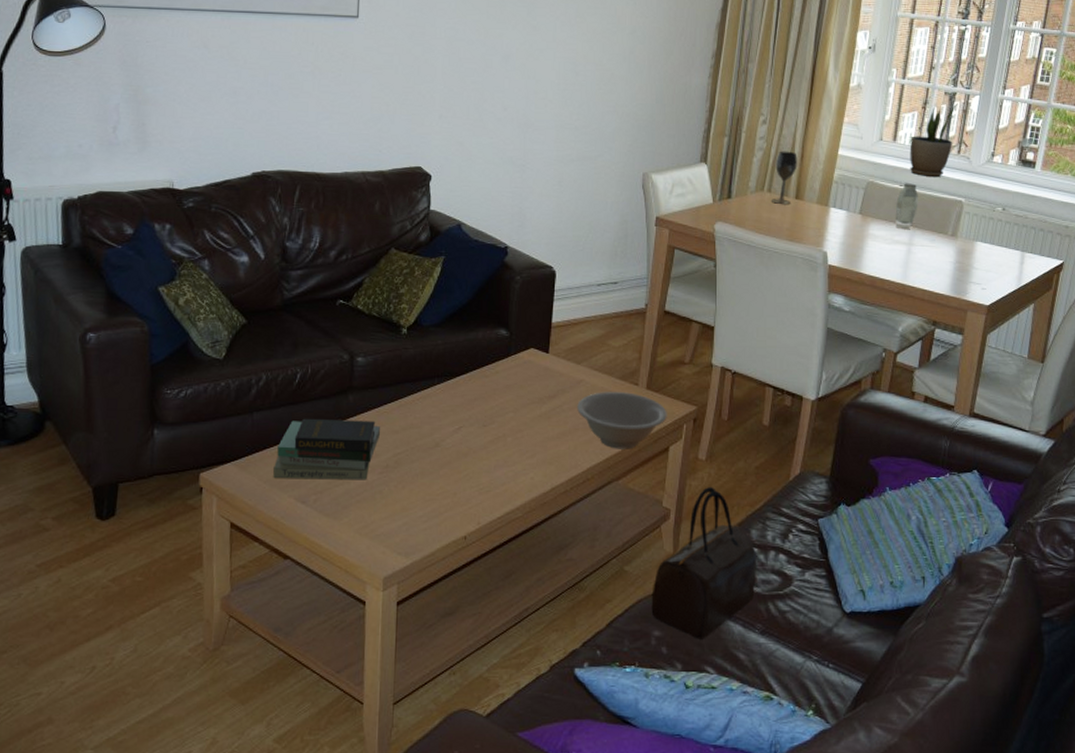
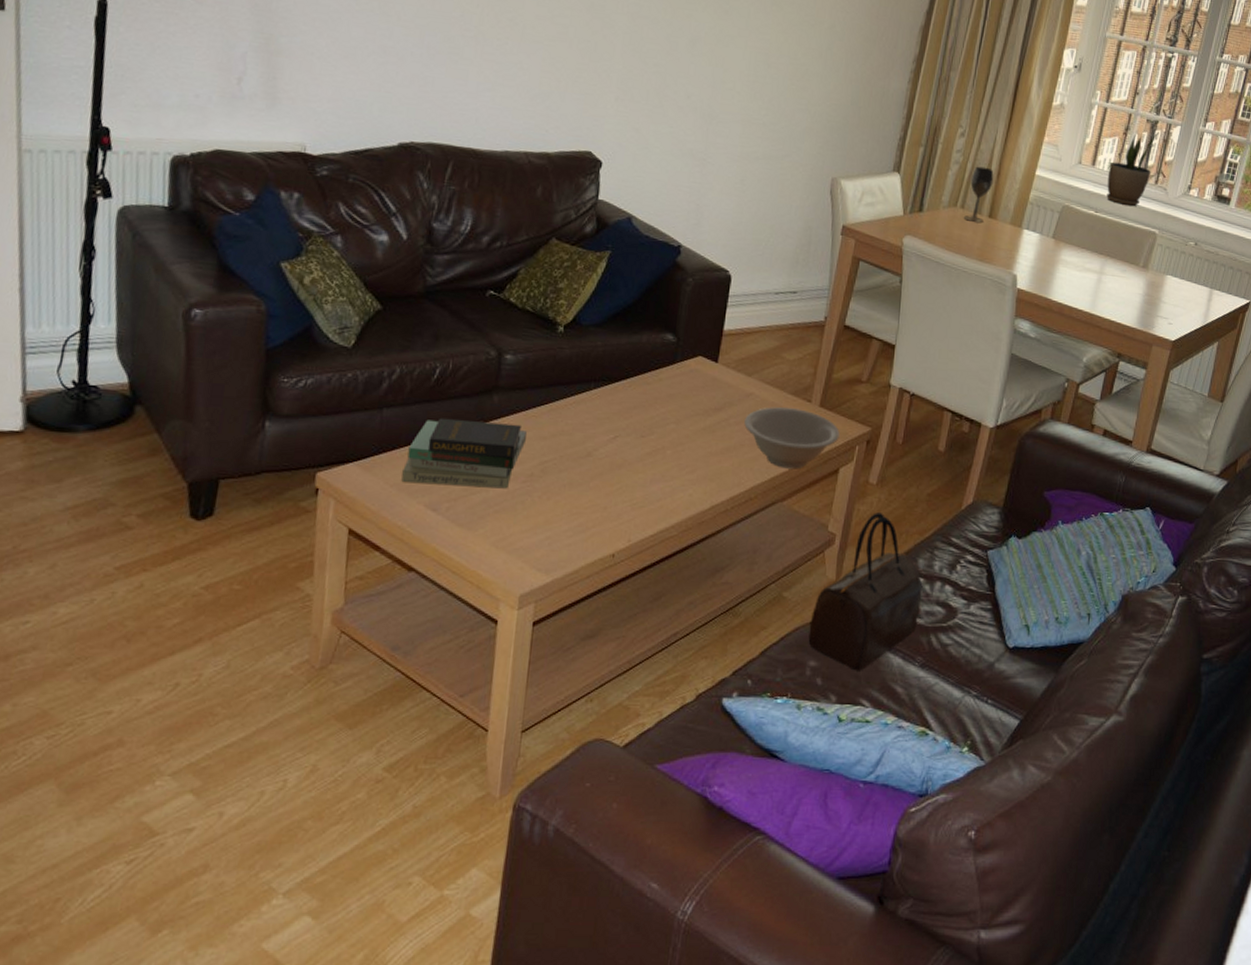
vase: present [895,183,918,230] -> none [1088,209,1113,258]

